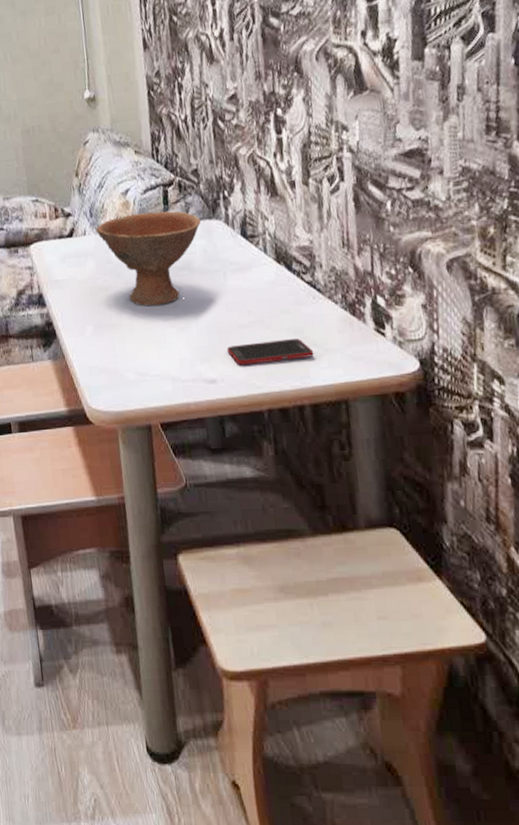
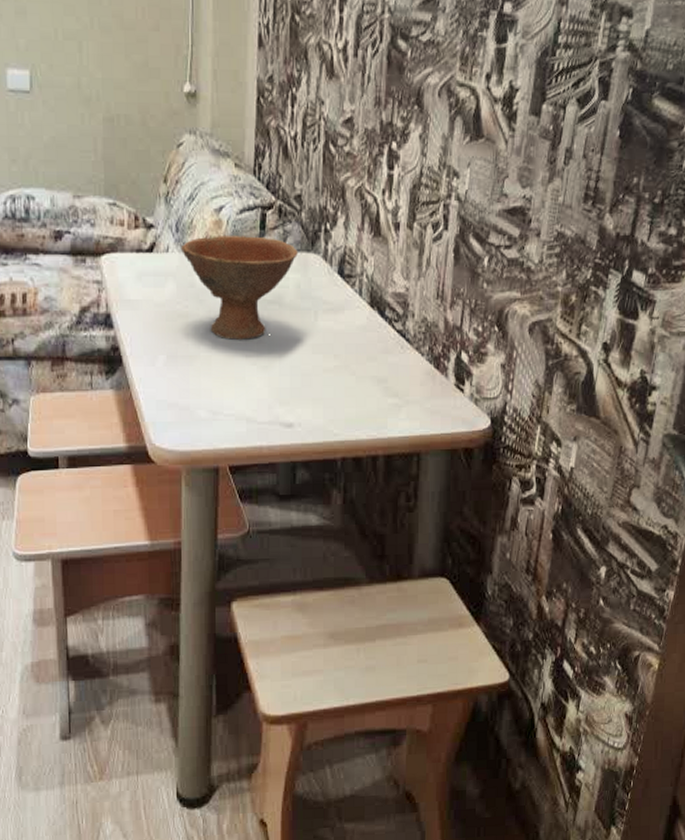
cell phone: present [226,338,314,366] -> none [308,388,394,411]

